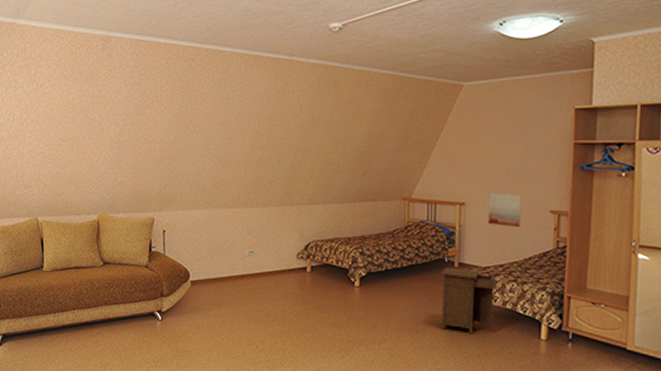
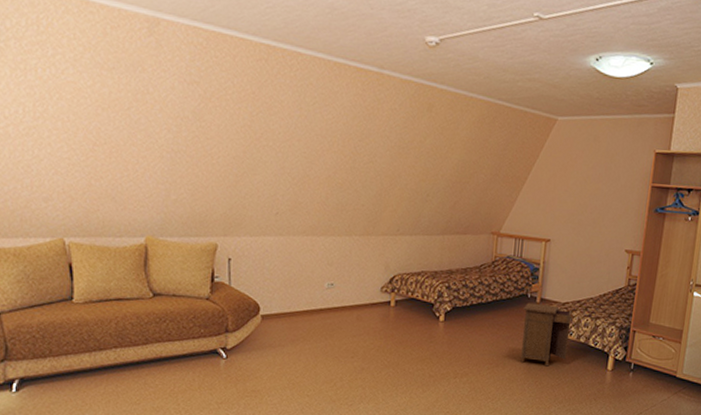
wall art: present [487,192,522,228] -> none [570,230,602,266]

